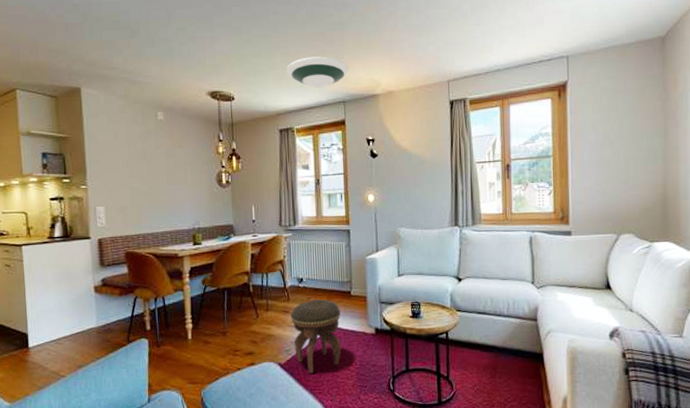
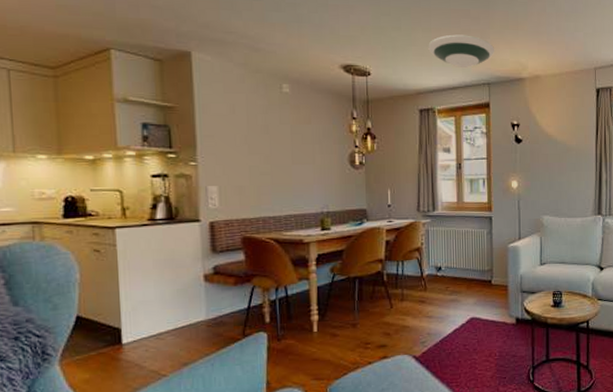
footstool: present [290,299,341,374] -> none [427,288,480,366]

